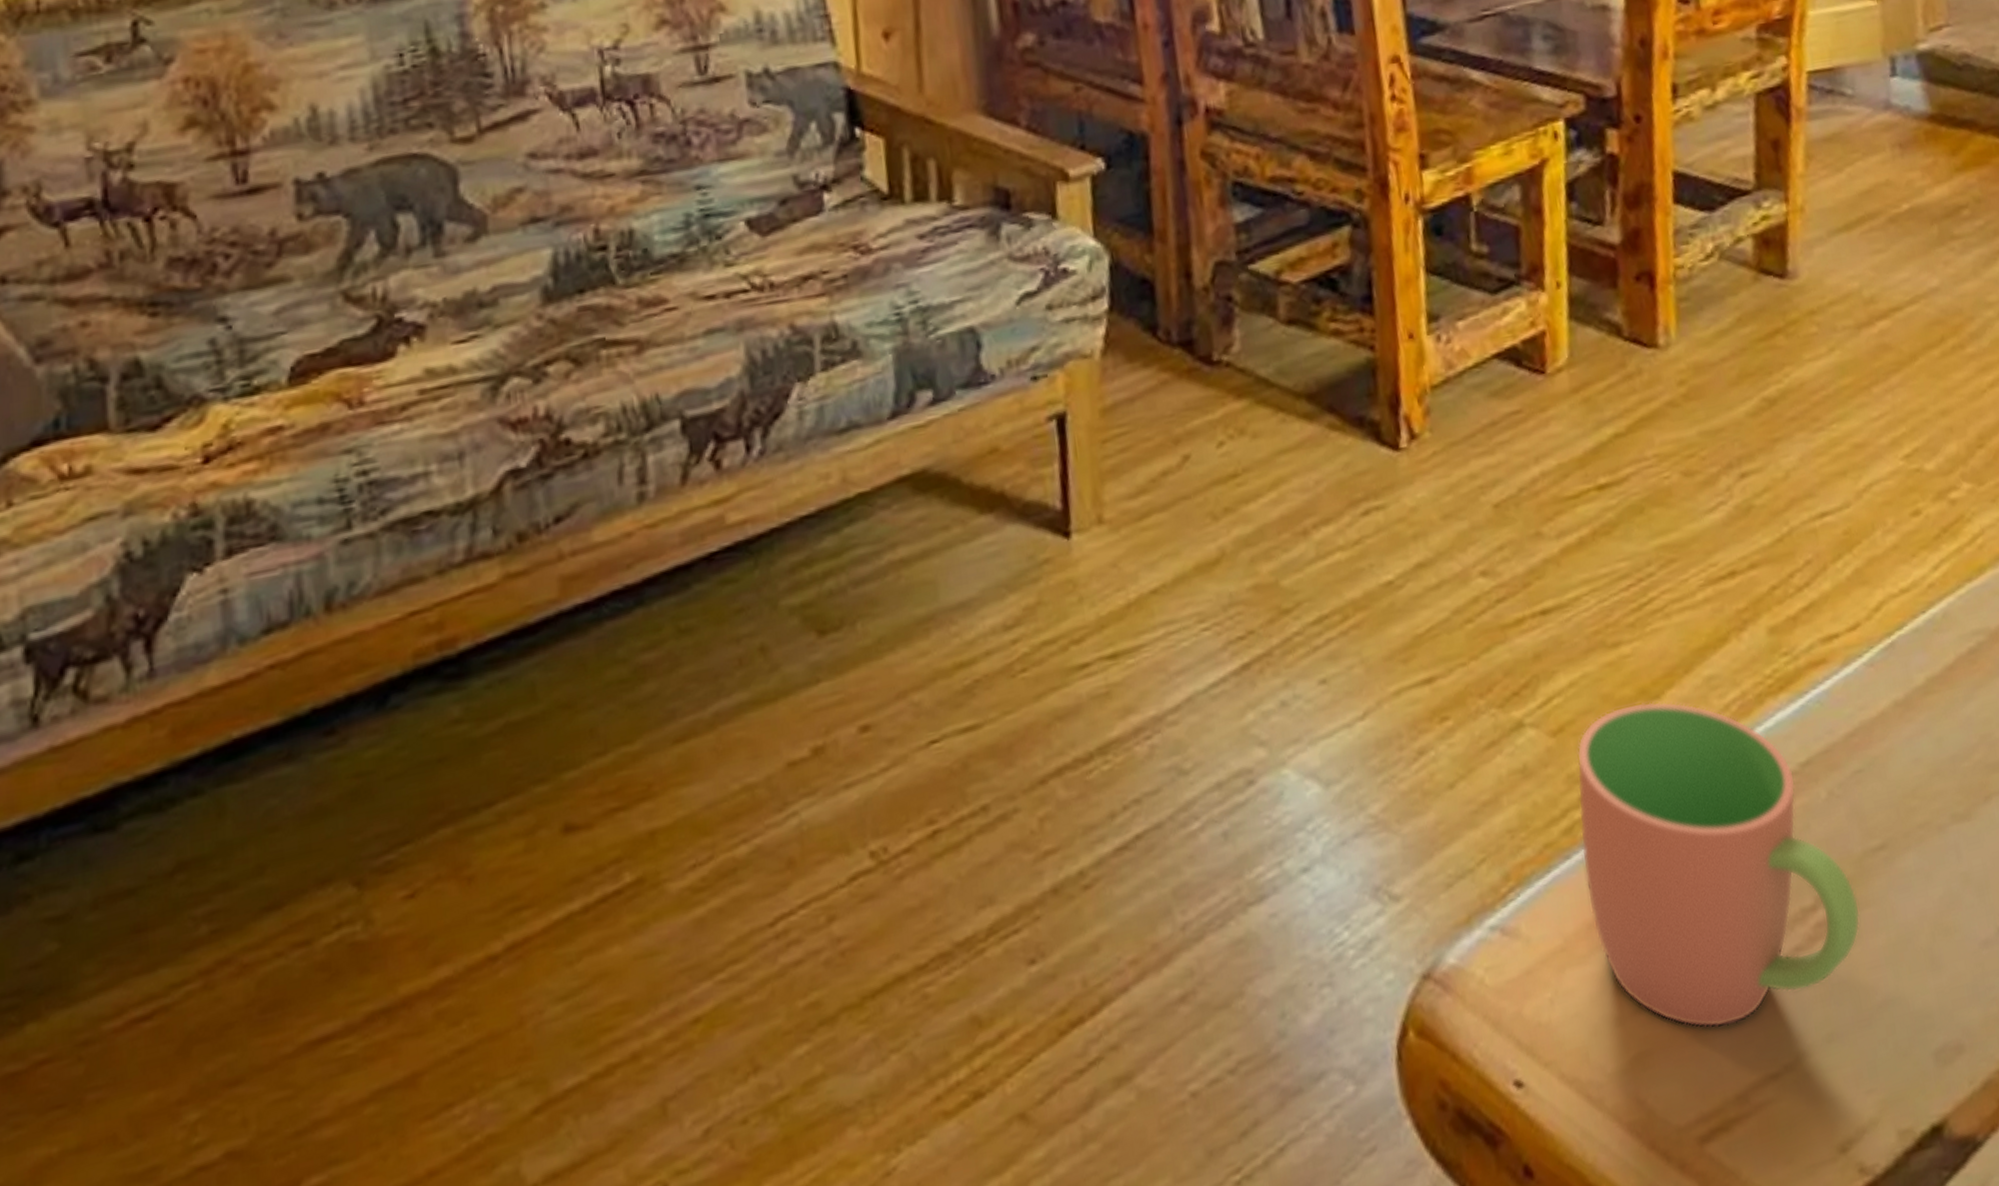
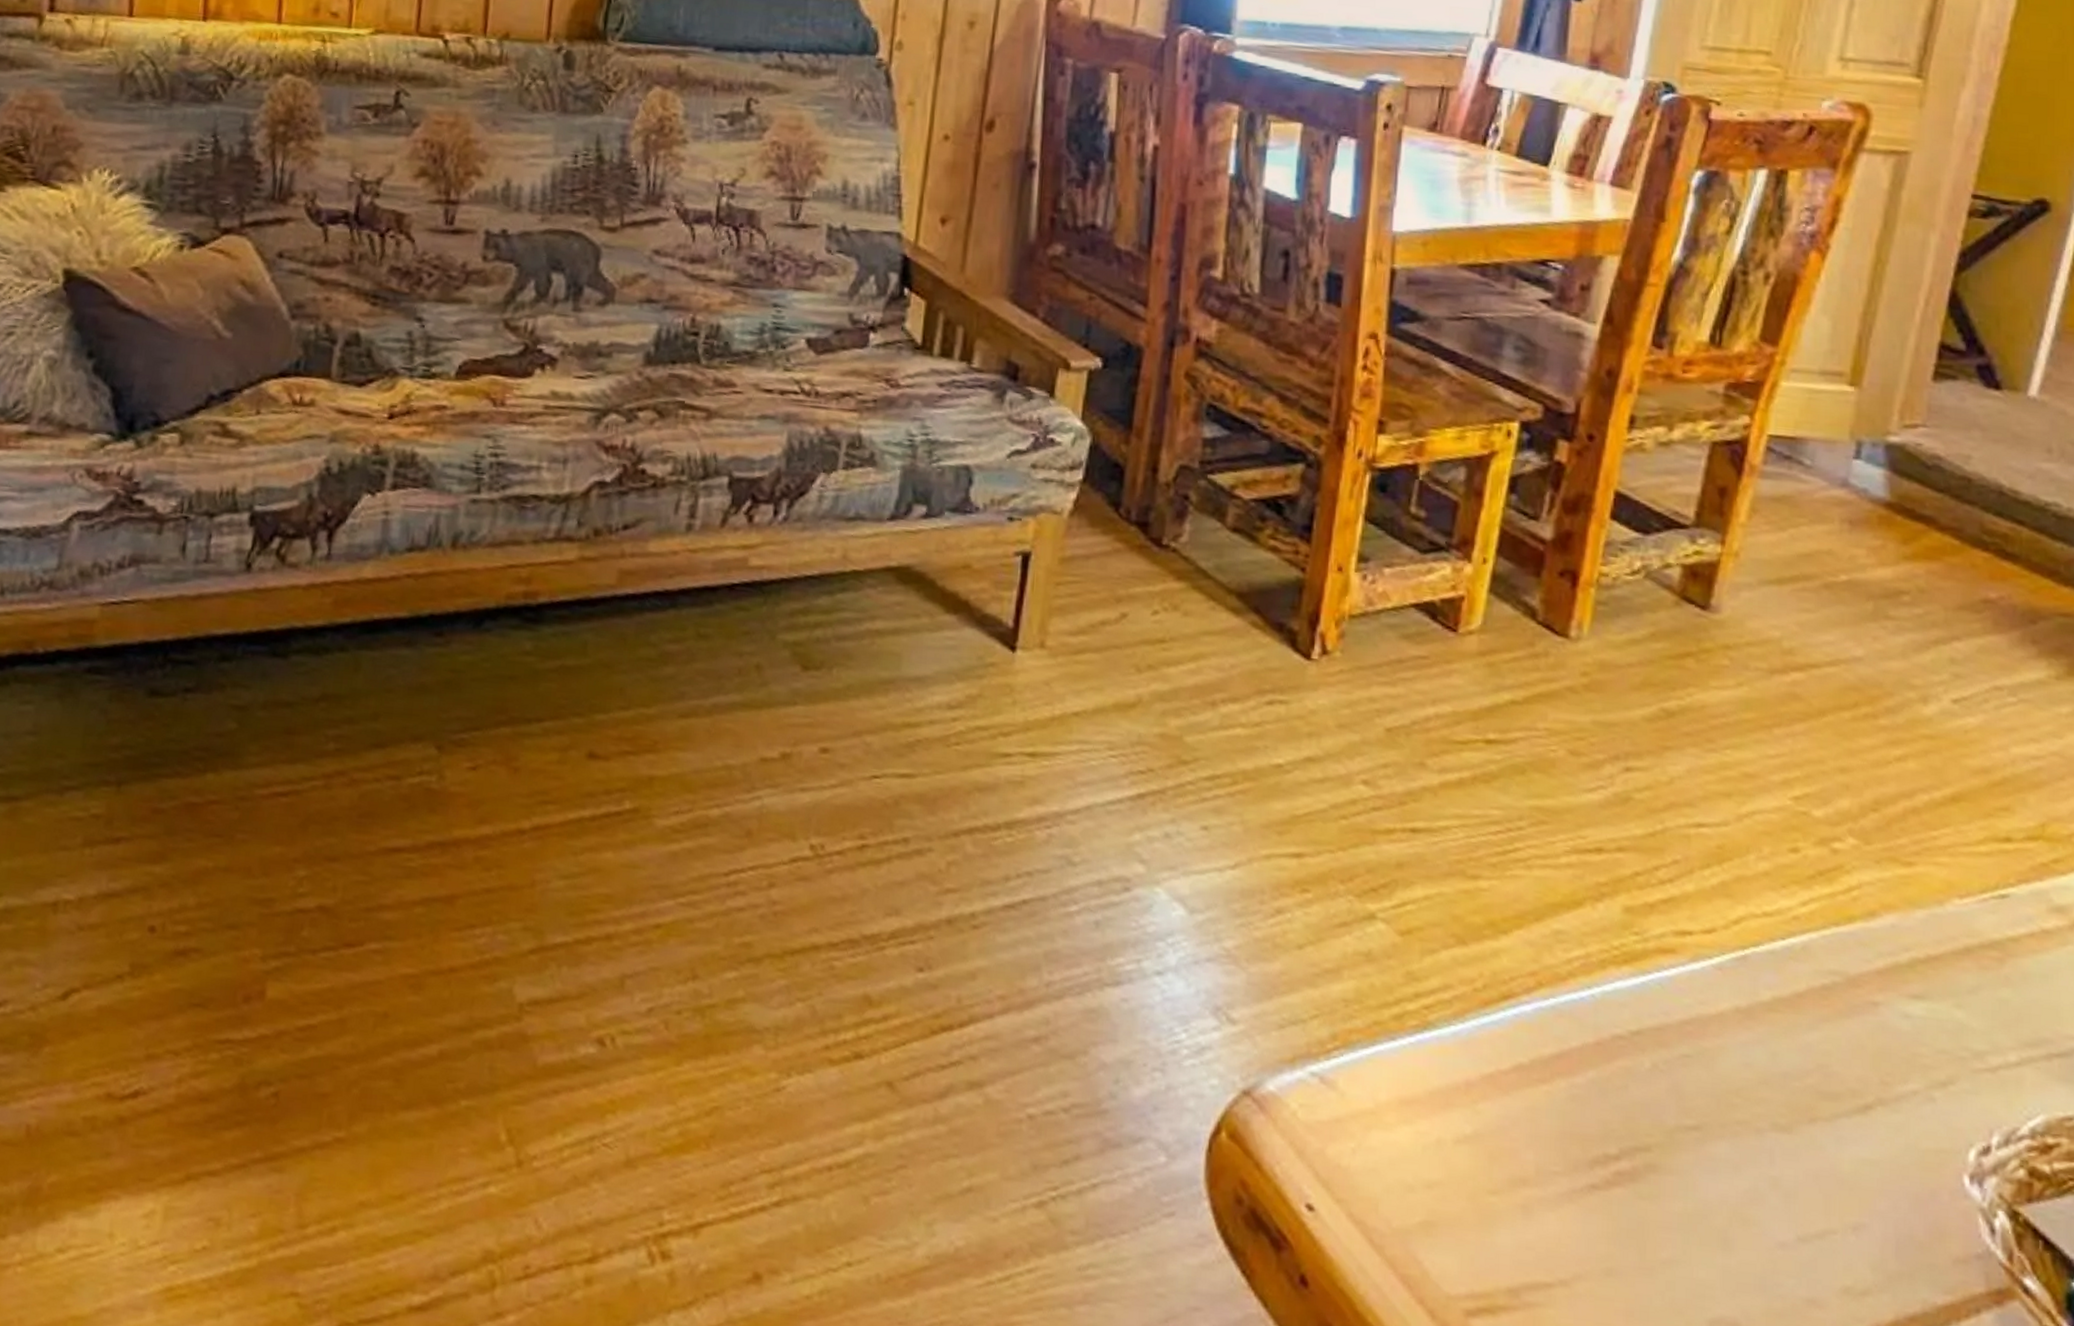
cup: present [1577,701,1860,1028] -> none [1404,929,1662,1229]

